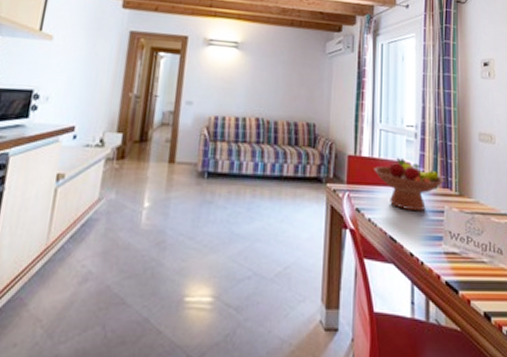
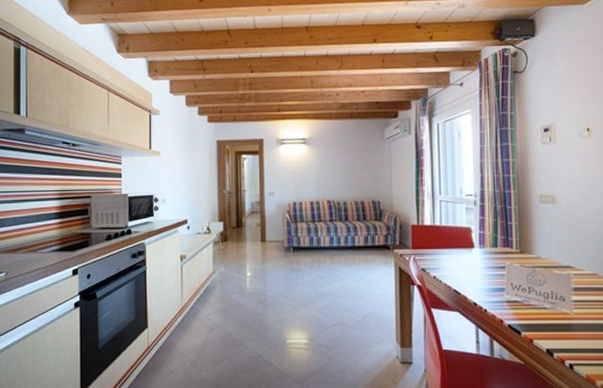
fruit bowl: present [374,157,445,212] -> none [436,223,505,268]

